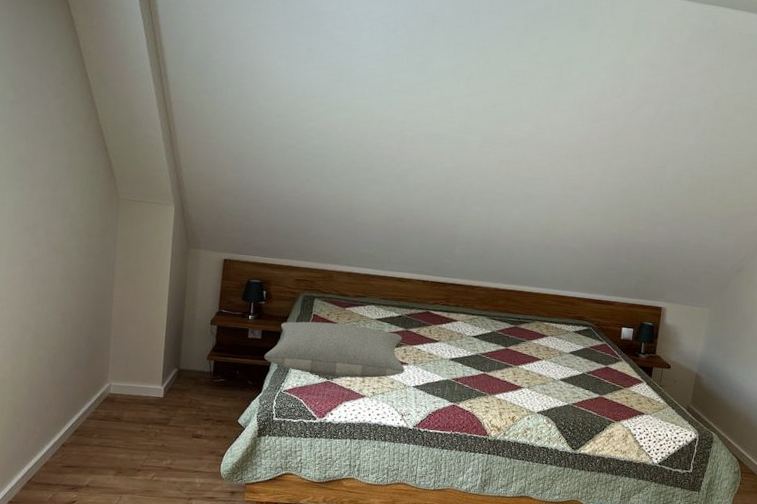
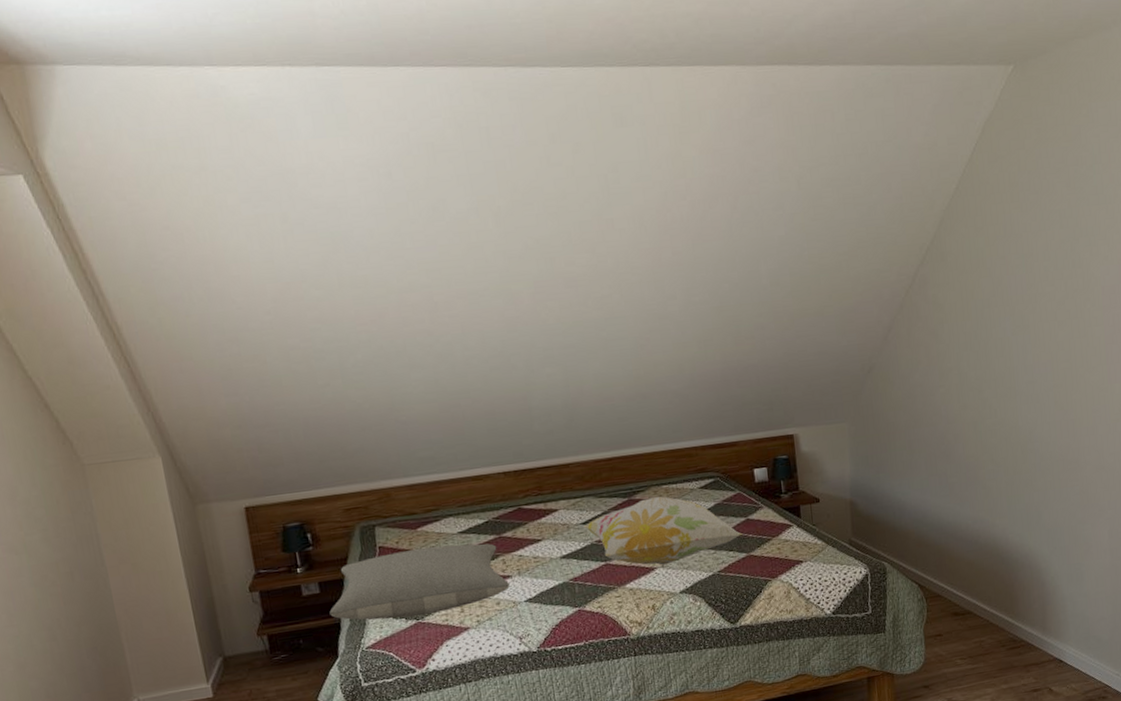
decorative pillow: none [473,329,600,387] -> present [583,496,743,565]

